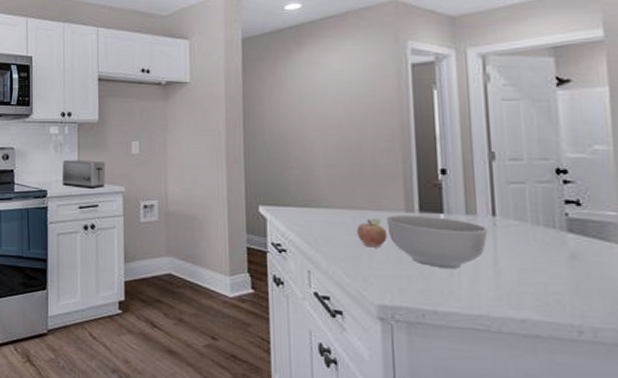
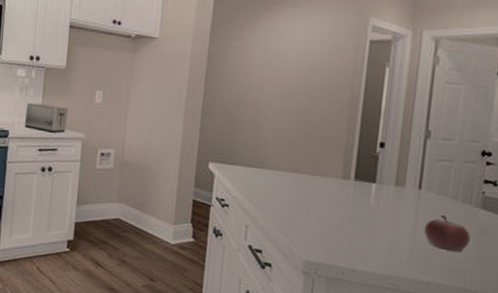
fruit: present [357,218,388,248] -> none [295,182,323,209]
bowl: present [387,214,488,268] -> none [323,181,412,233]
fruit: none [506,241,562,282] -> present [423,214,470,252]

